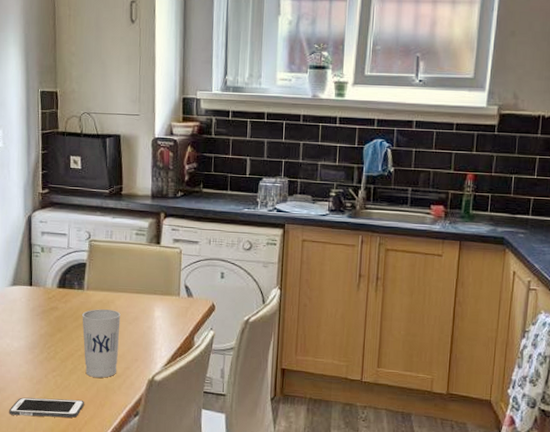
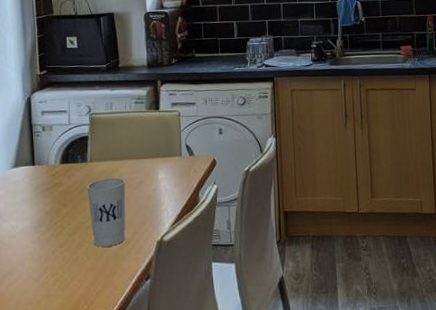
cell phone: present [9,397,84,418] -> none [17,271,94,298]

